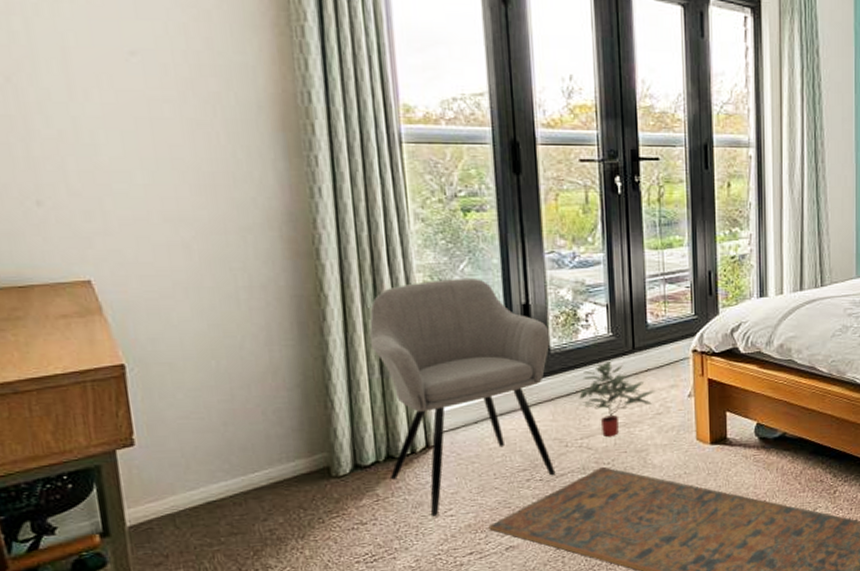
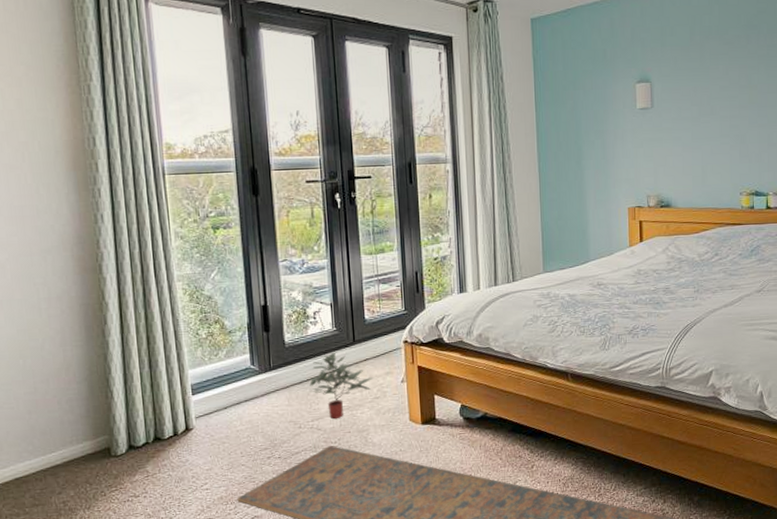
armchair: present [369,277,556,516] -> none [140,284,292,490]

